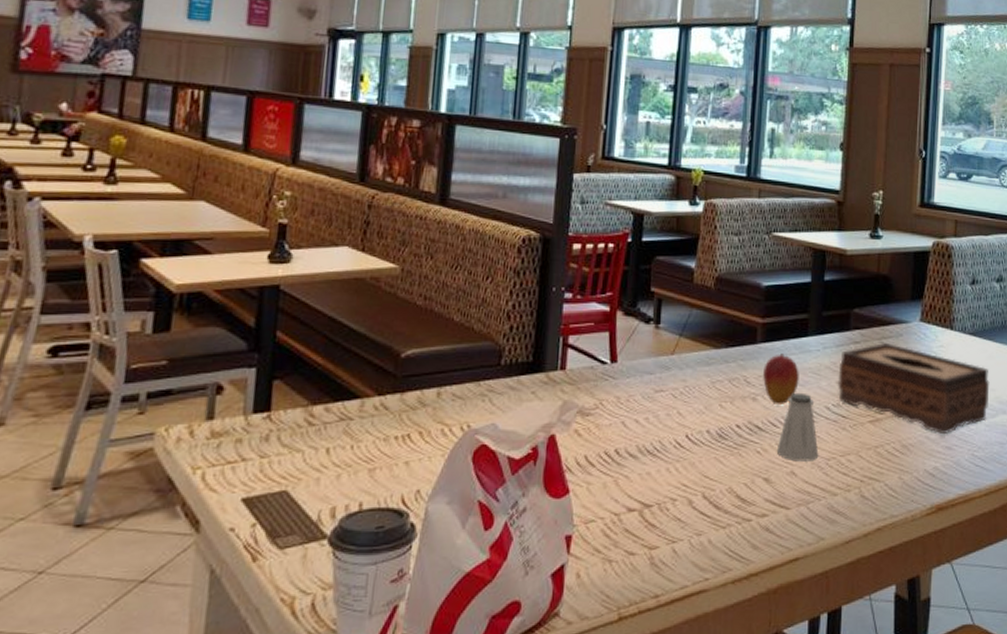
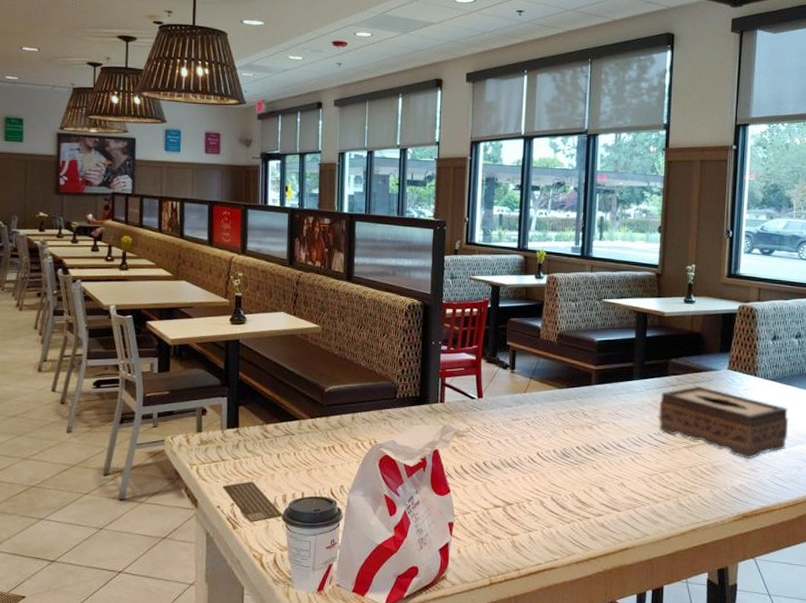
fruit: present [763,353,799,406] -> none [597,393,627,433]
saltshaker: present [776,392,819,462] -> none [609,423,644,476]

